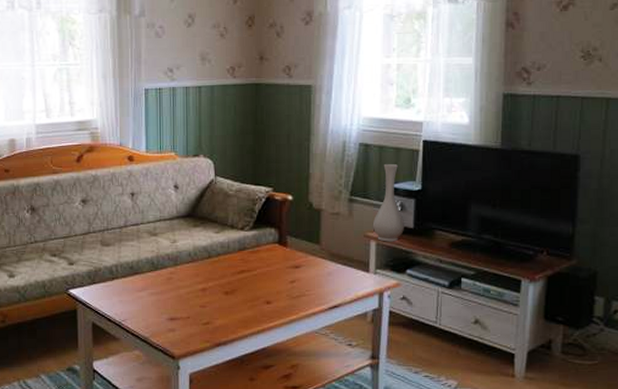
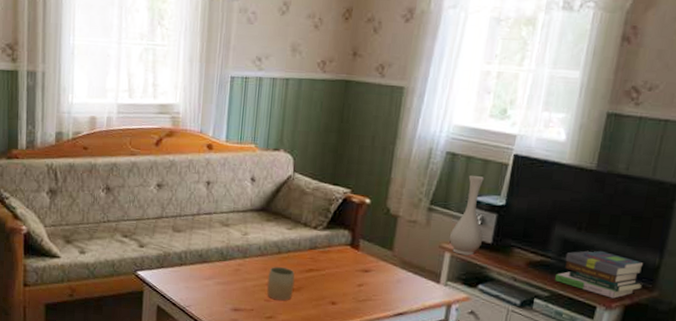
mug: none [200,272,228,305] -> present [266,267,295,301]
books: none [479,225,561,271] -> present [555,250,644,299]

